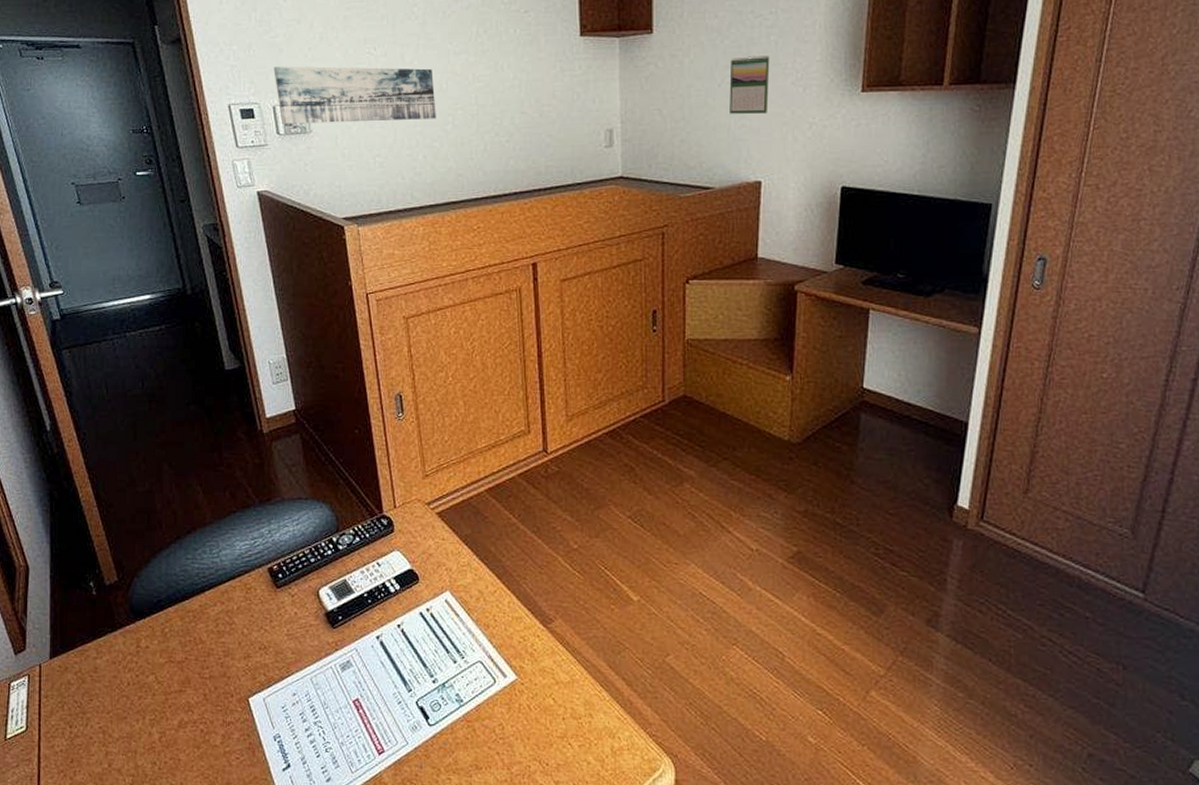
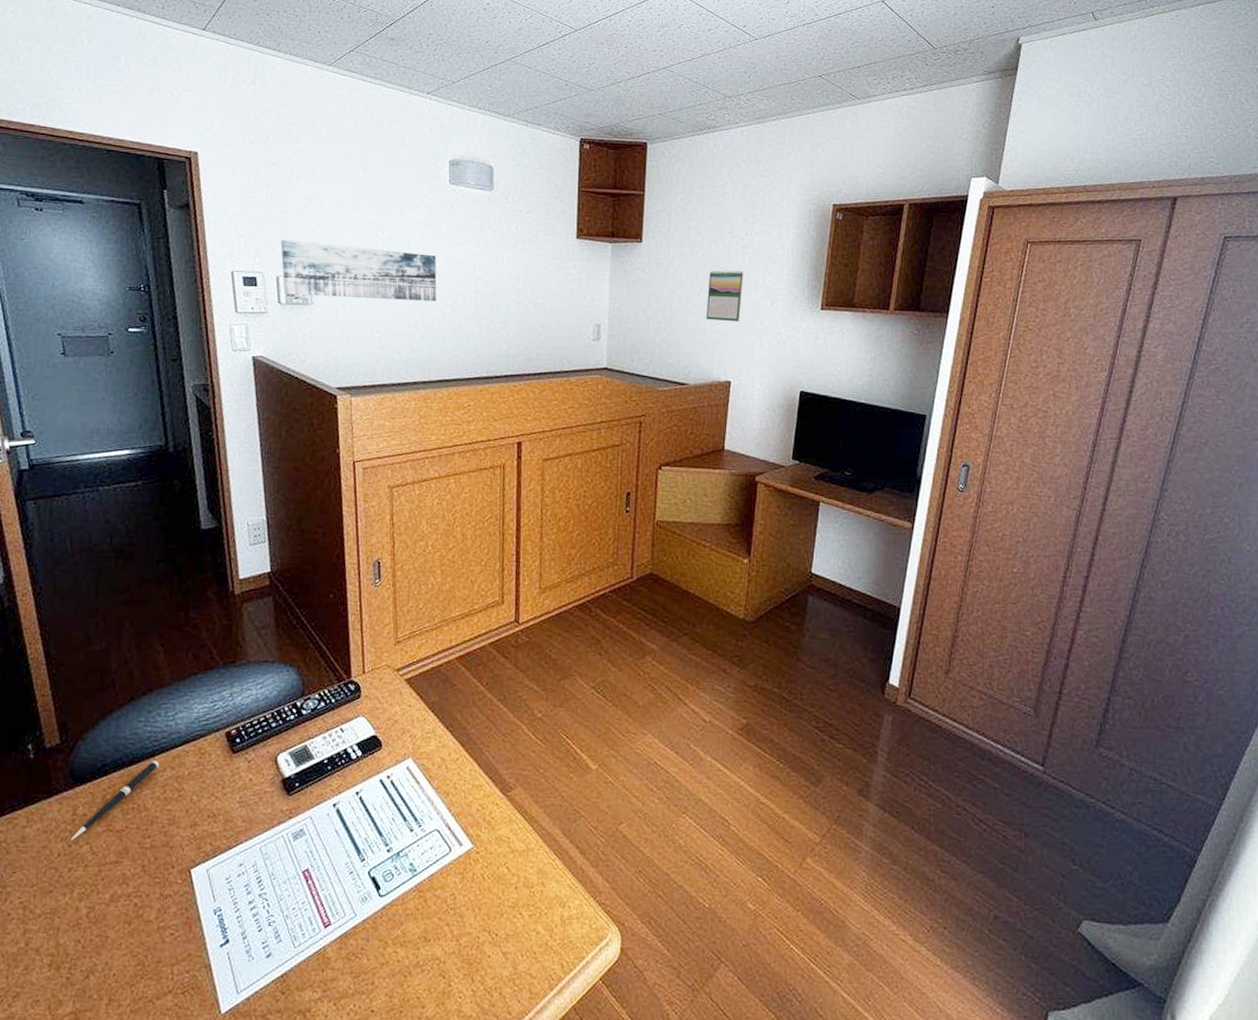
pen: none [137,596,209,672] -> present [71,760,159,841]

